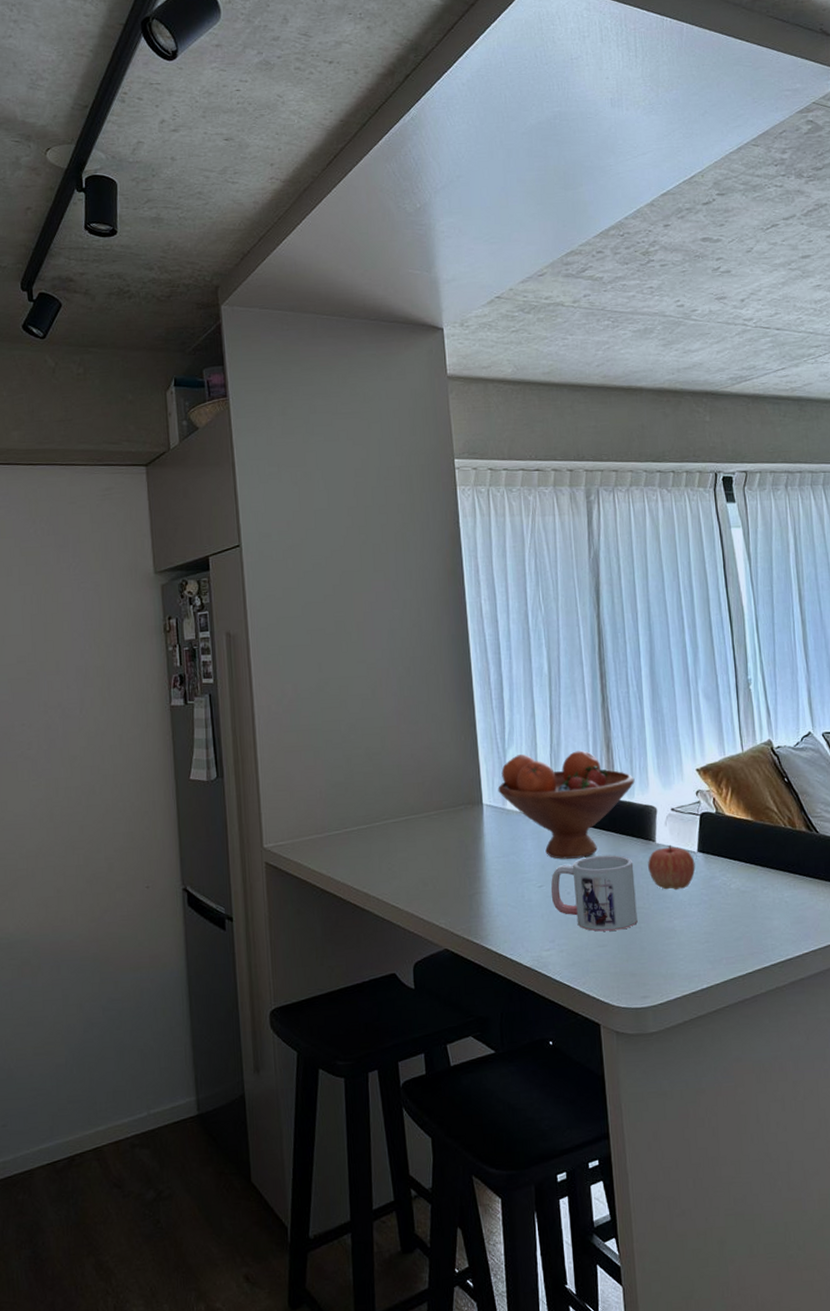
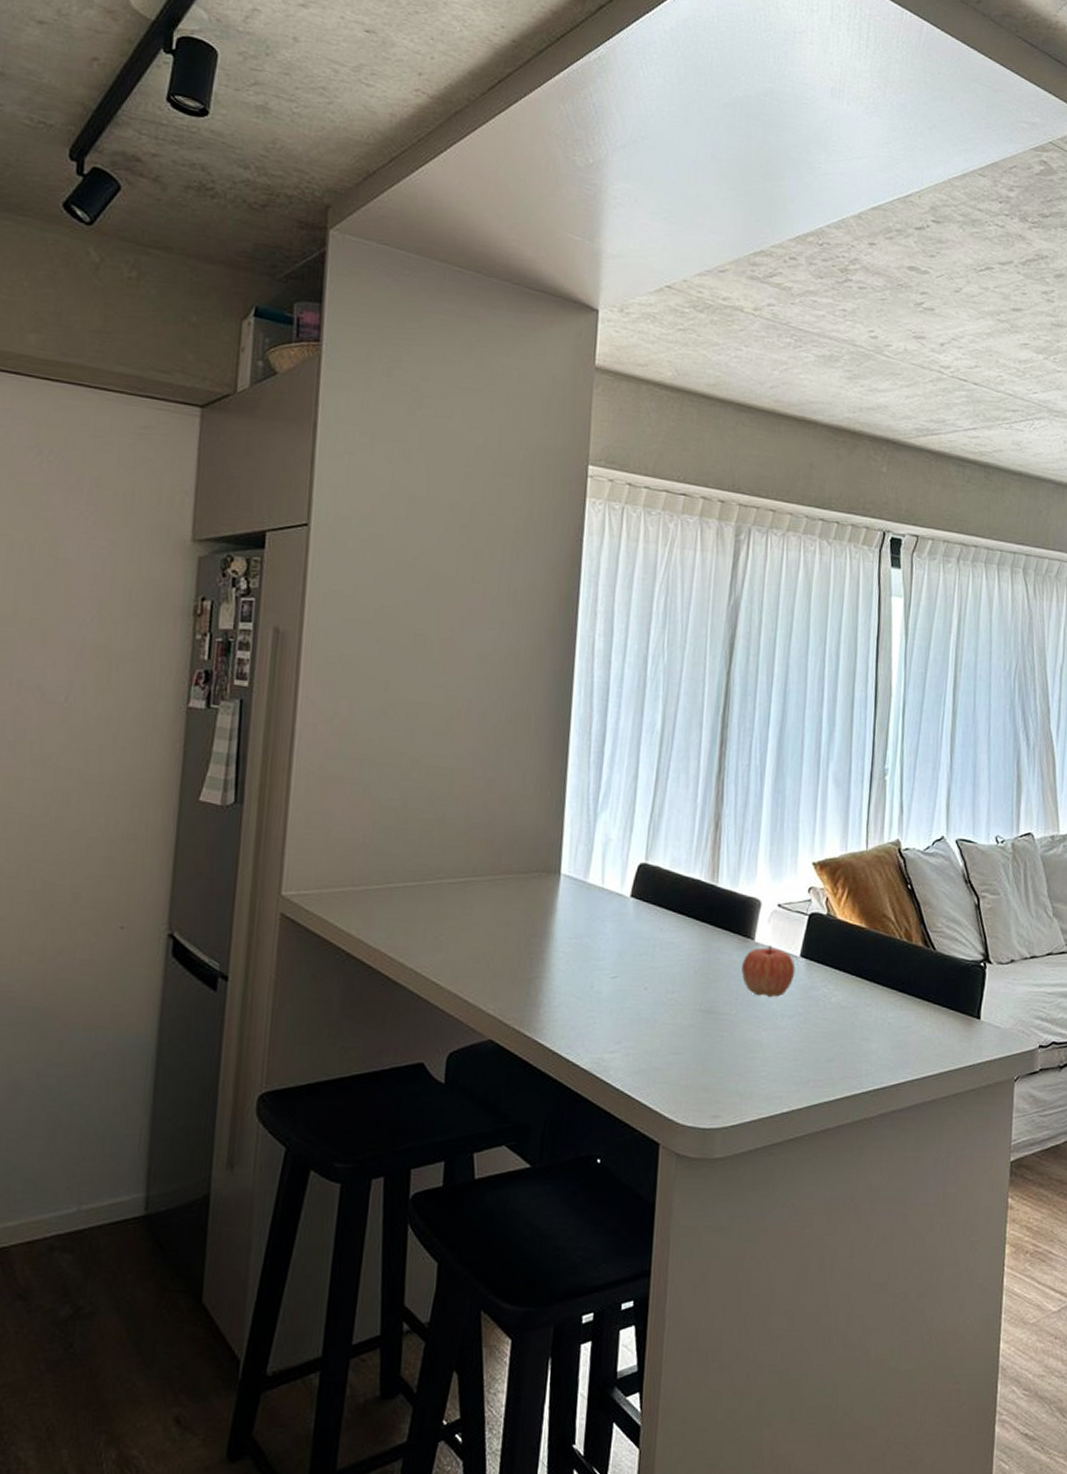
fruit bowl: present [498,750,635,859] -> none [581,821,742,949]
mug: present [550,855,638,932] -> none [624,948,726,1037]

